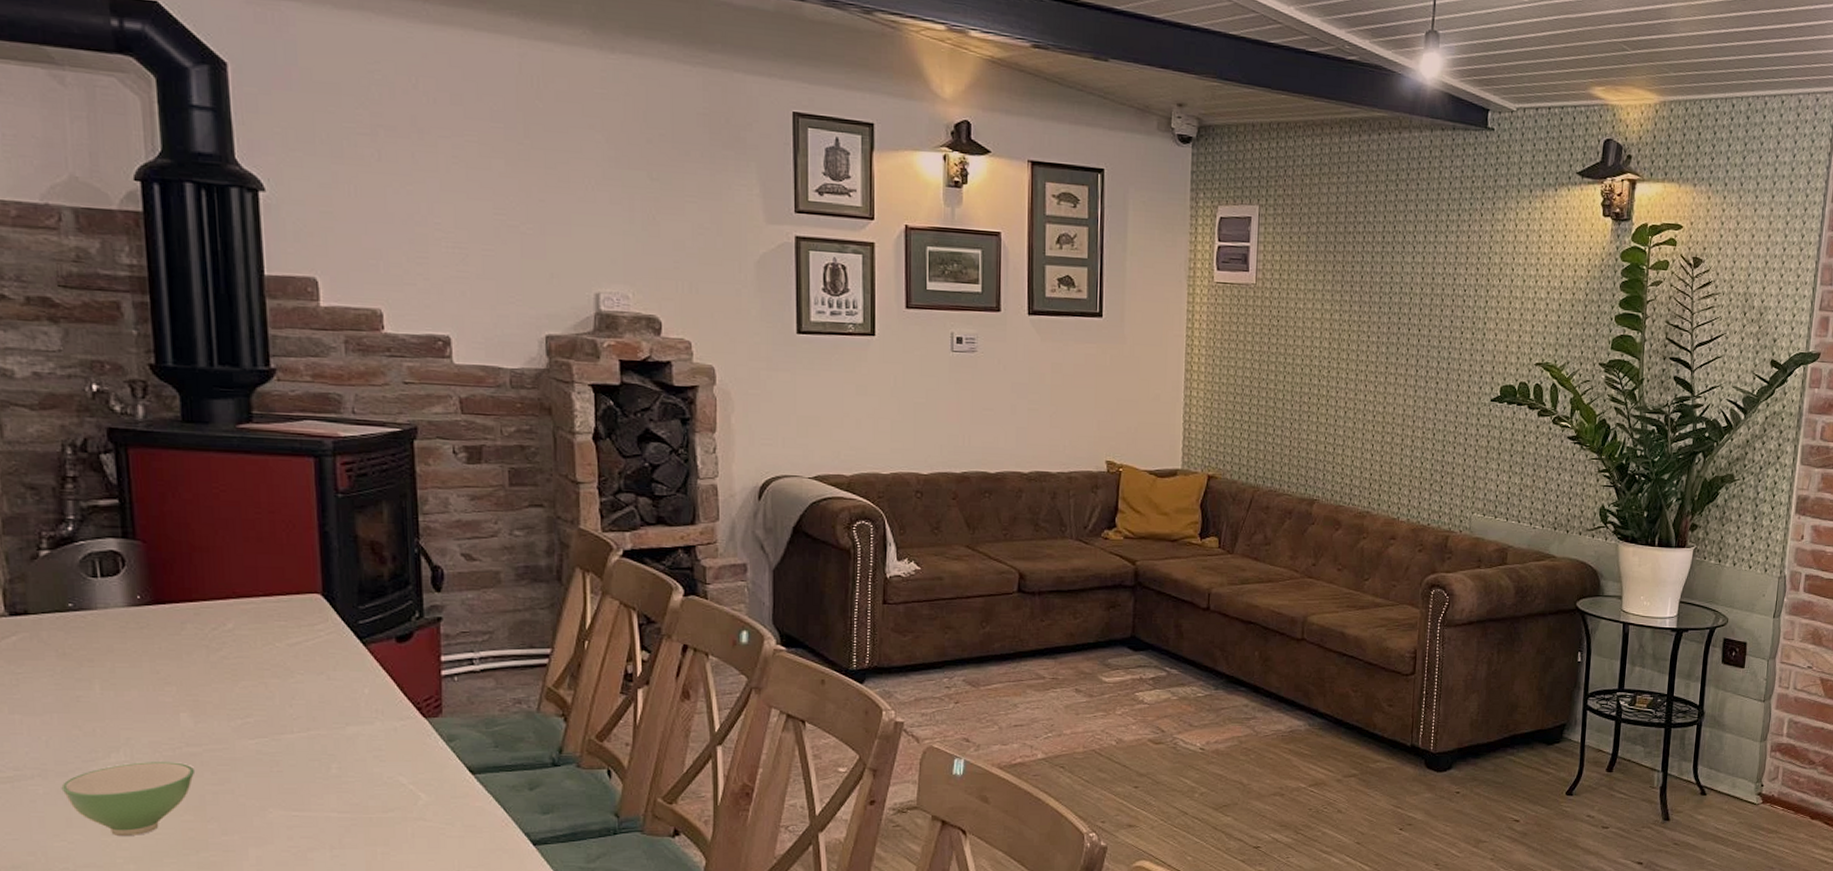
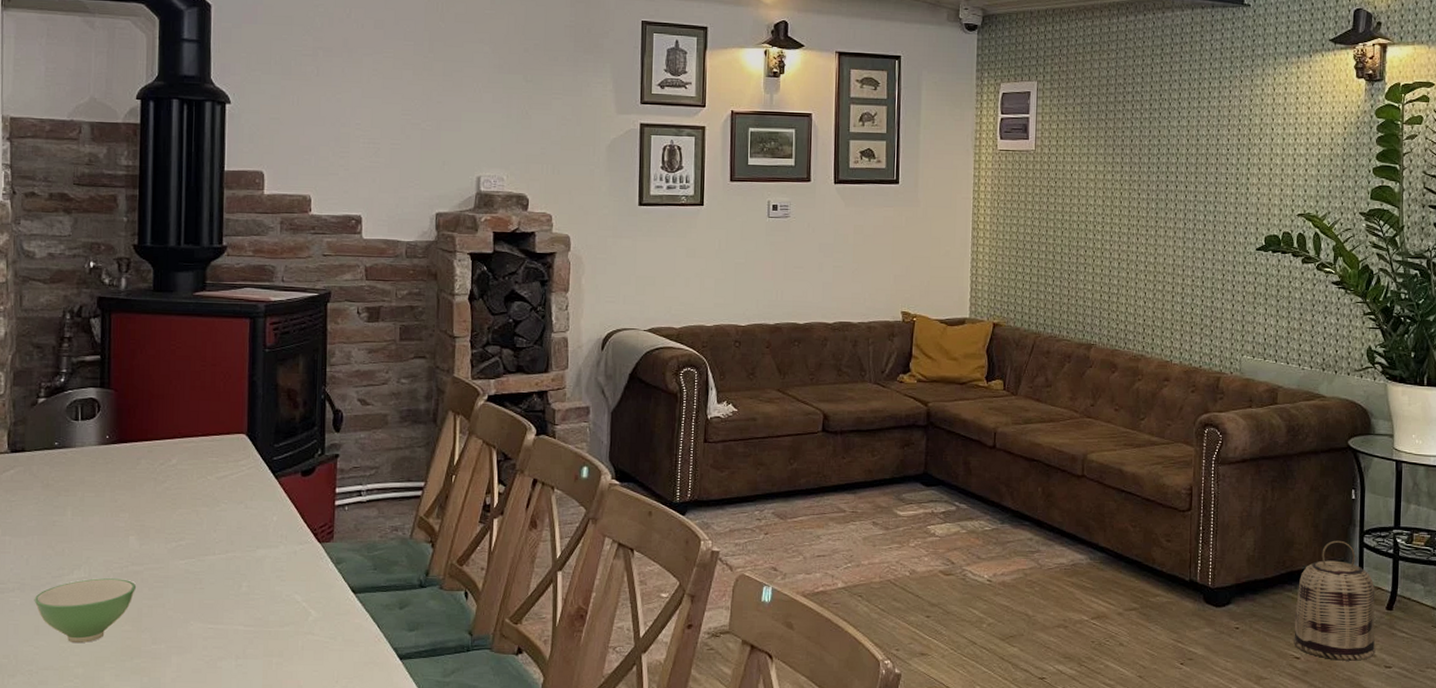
basket: none [1514,703,1596,822] -> present [1294,540,1376,661]

